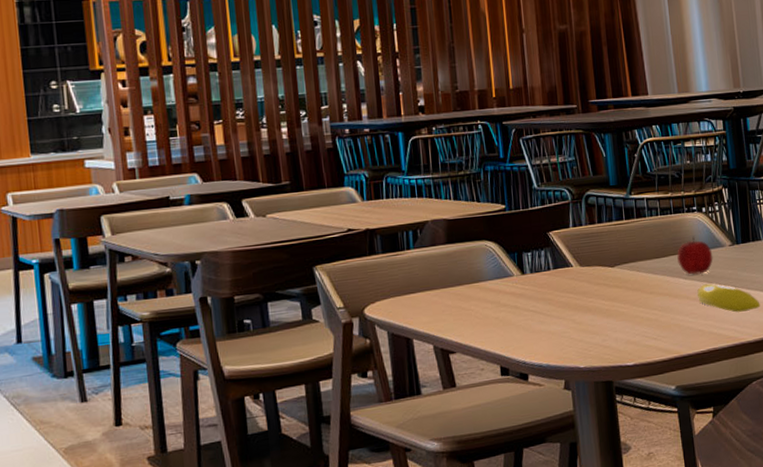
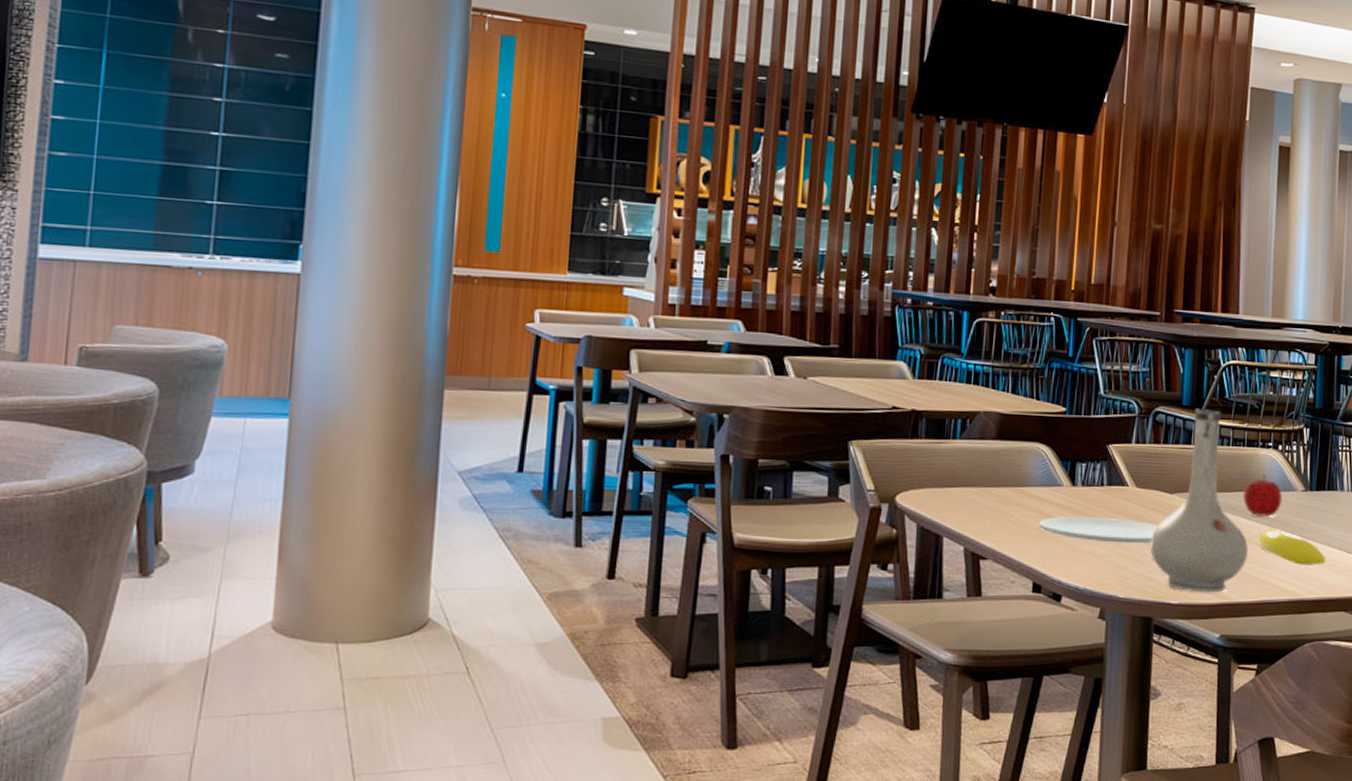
paper plate: none [497,296,606,322] -> present [1039,516,1159,544]
vase: none [600,186,690,353] -> present [1150,409,1249,593]

